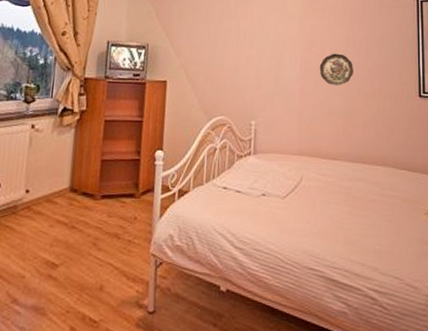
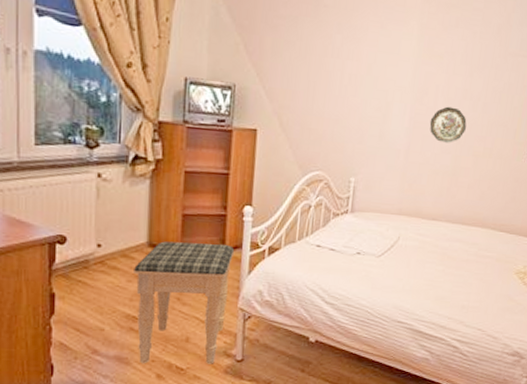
footstool: none [54,186,147,316] -> present [134,241,235,364]

